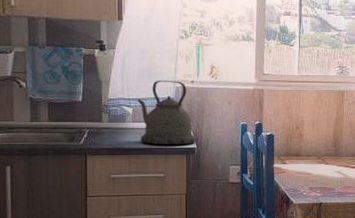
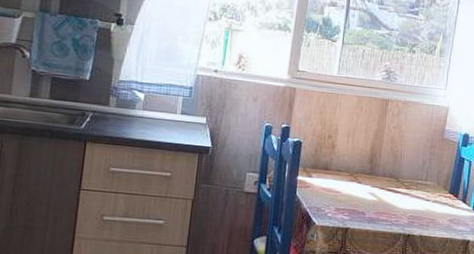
kettle: present [137,81,196,146] -> none [149,65,212,143]

